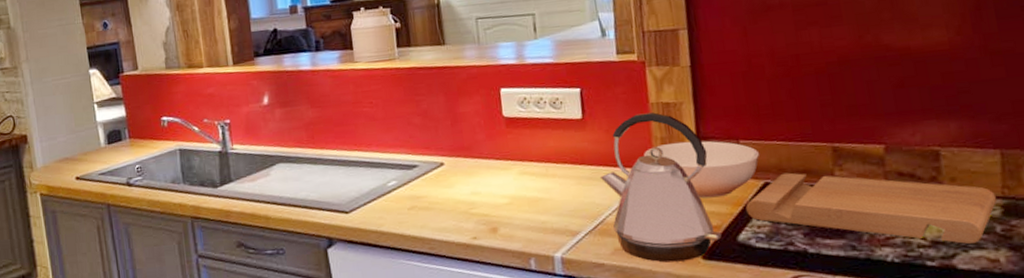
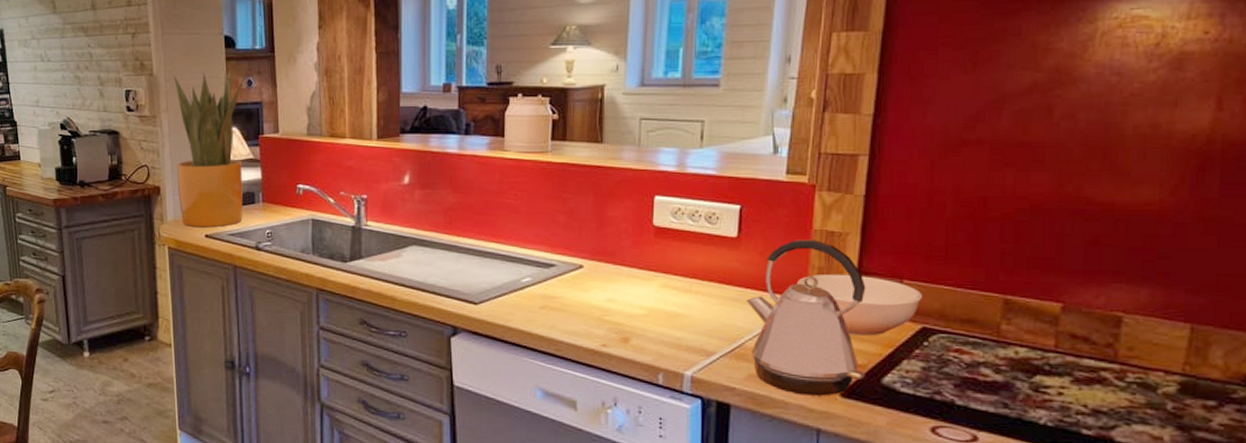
planter: none [31,15,111,171] -> present [173,69,246,228]
cutting board: present [746,172,998,244] -> none [897,319,1176,417]

